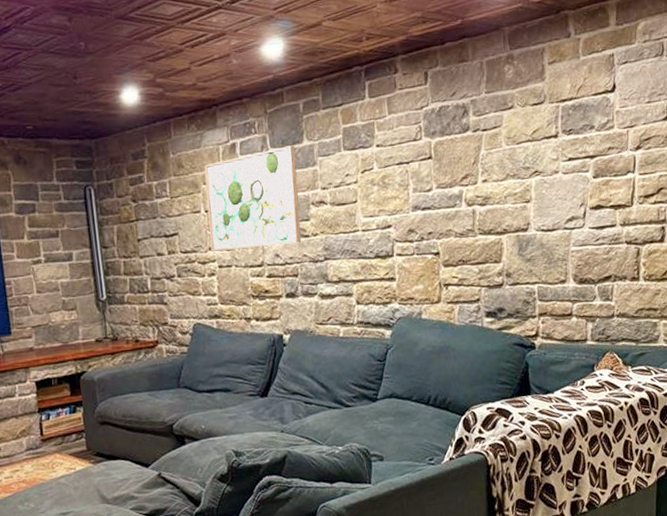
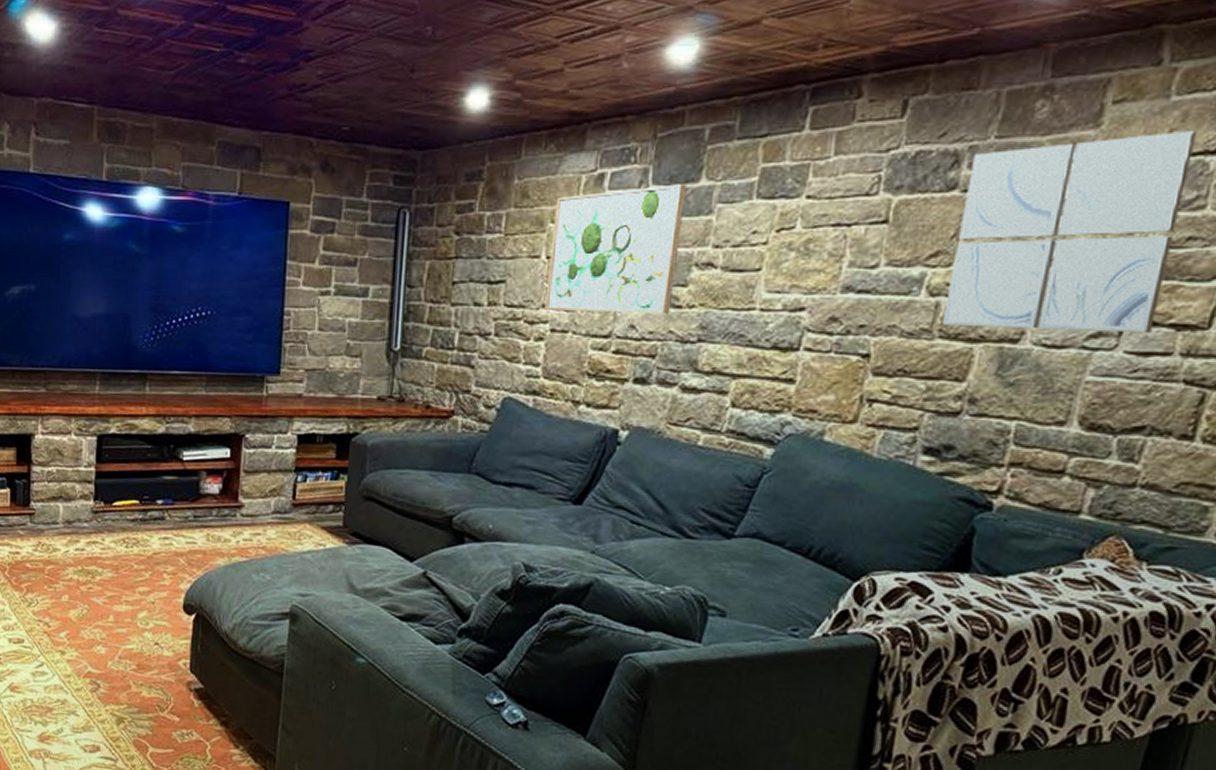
wall art: none [475,78,602,225] -> present [942,131,1198,334]

